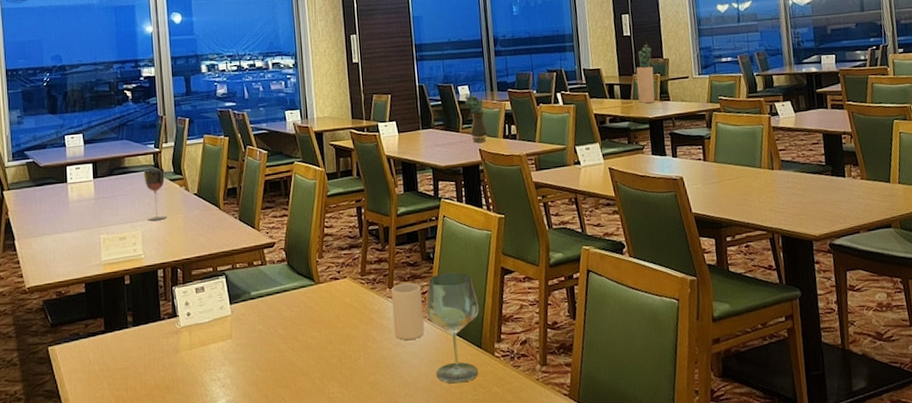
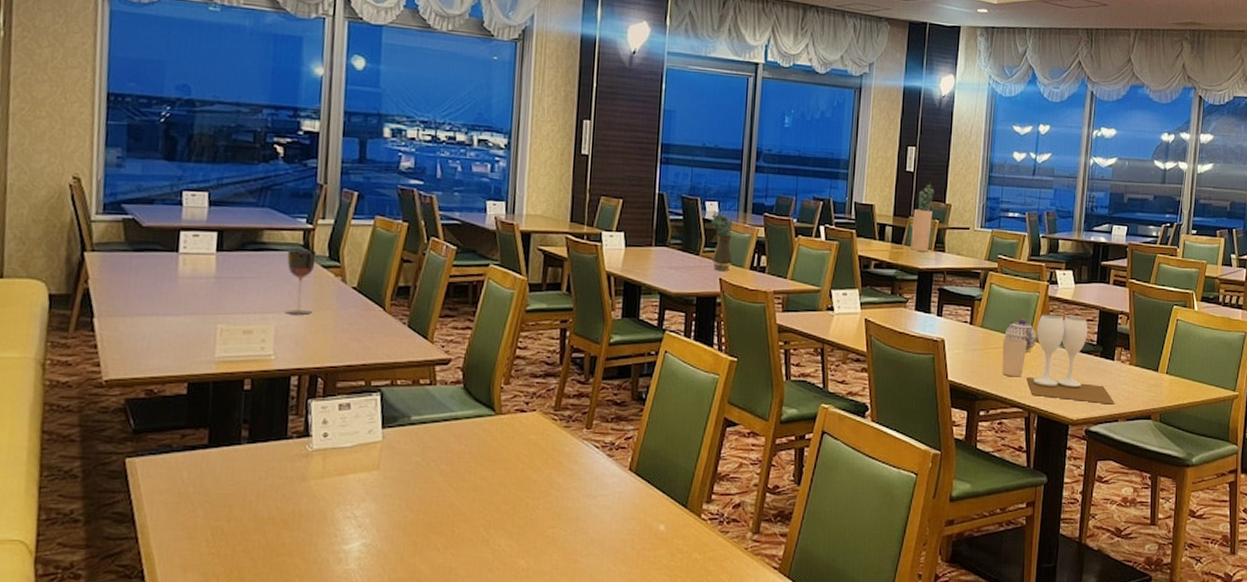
cup: present [391,282,425,341] -> none [585,424,626,492]
wine glass: present [425,272,479,384] -> none [627,418,691,546]
cup: none [736,167,761,204] -> present [1002,337,1027,377]
teapot: none [737,149,769,180] -> present [1004,317,1037,353]
wineglass: none [764,142,854,218] -> present [1026,314,1115,405]

